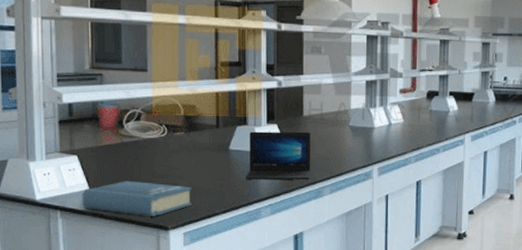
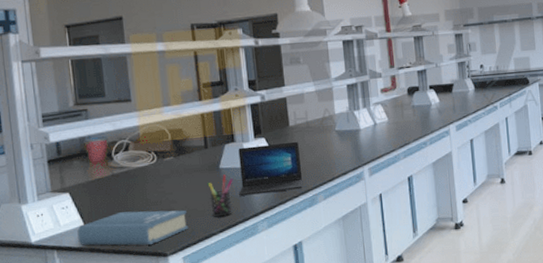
pen holder: none [215,156,242,199] -> present [207,174,234,217]

